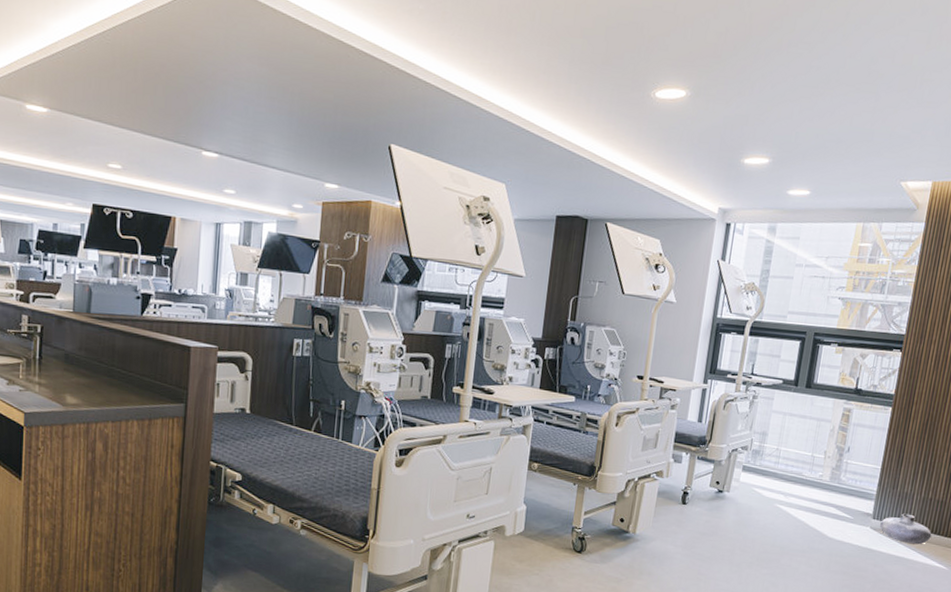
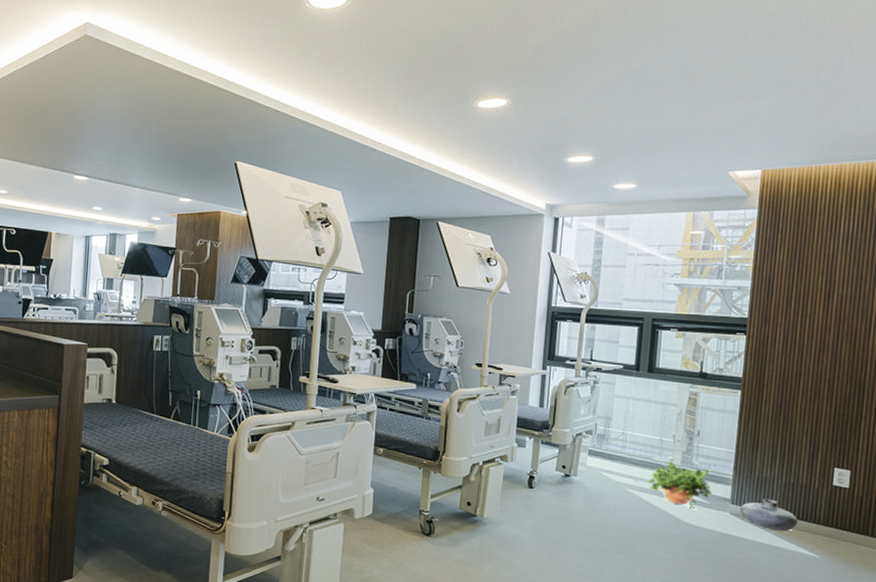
potted plant: none [796,477,858,524] -> present [646,461,713,510]

